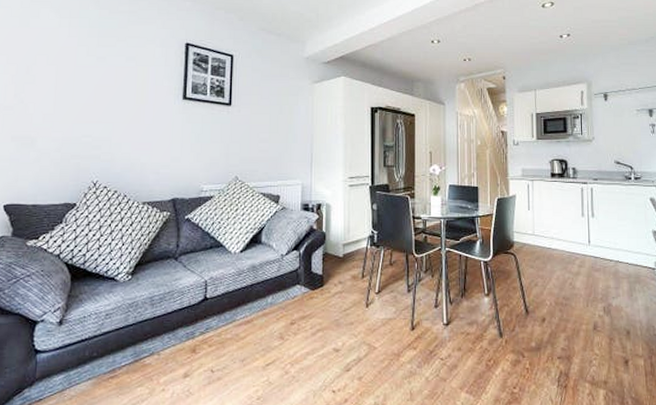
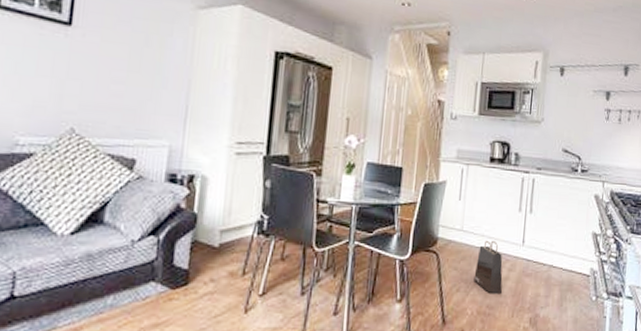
shopping bag: none [549,241,576,288] -> present [473,240,503,295]

